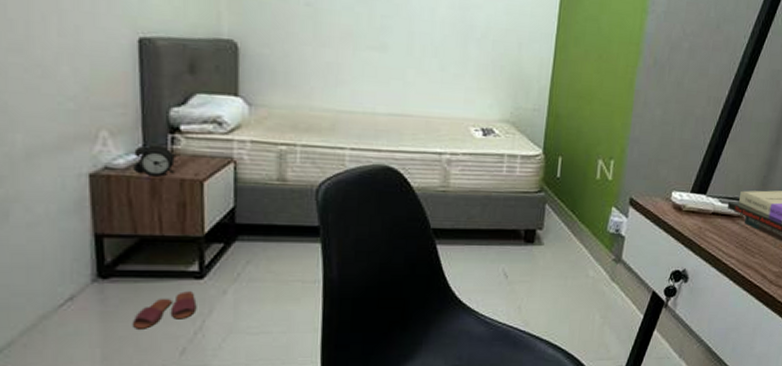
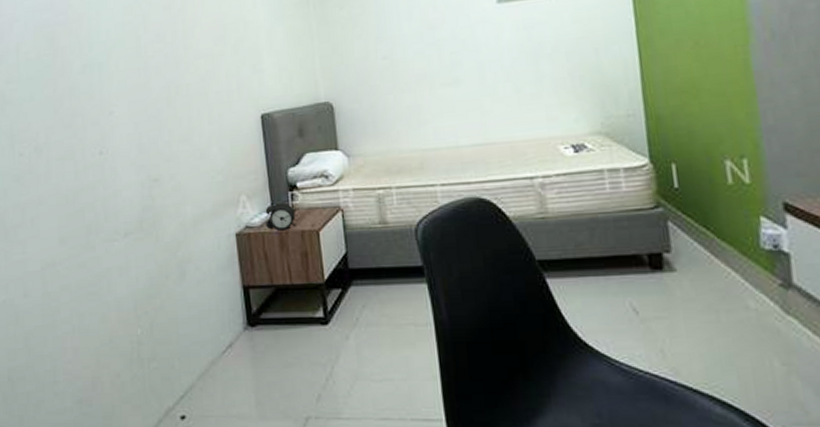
slippers: present [133,291,197,329] -> none [277,337,326,375]

